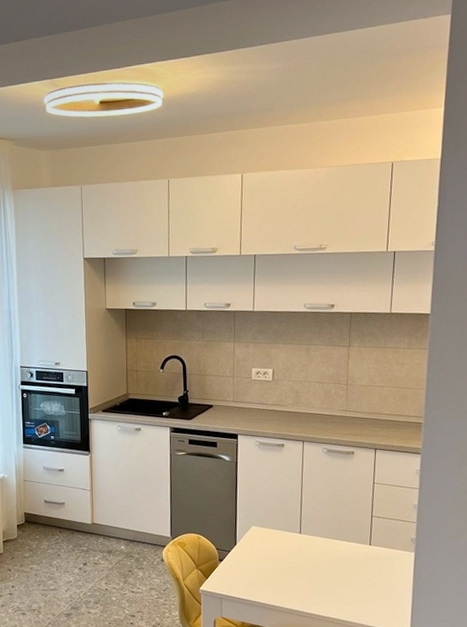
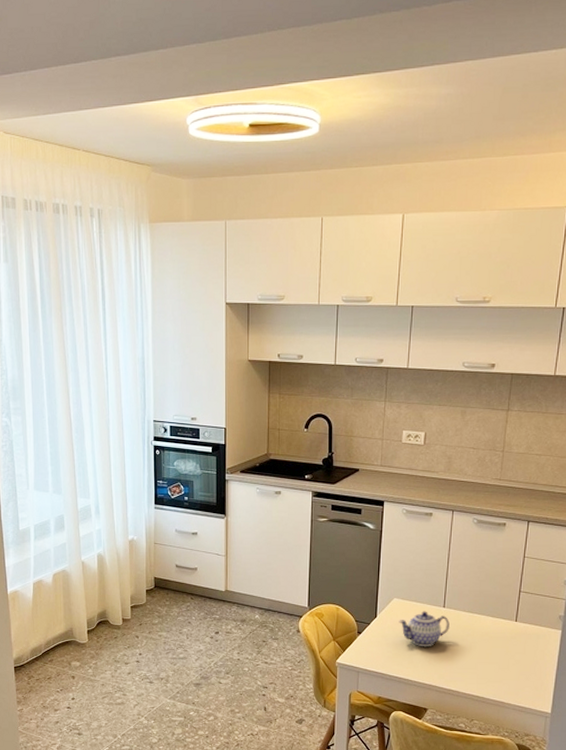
teapot: none [258,537,307,573] -> present [399,611,450,647]

